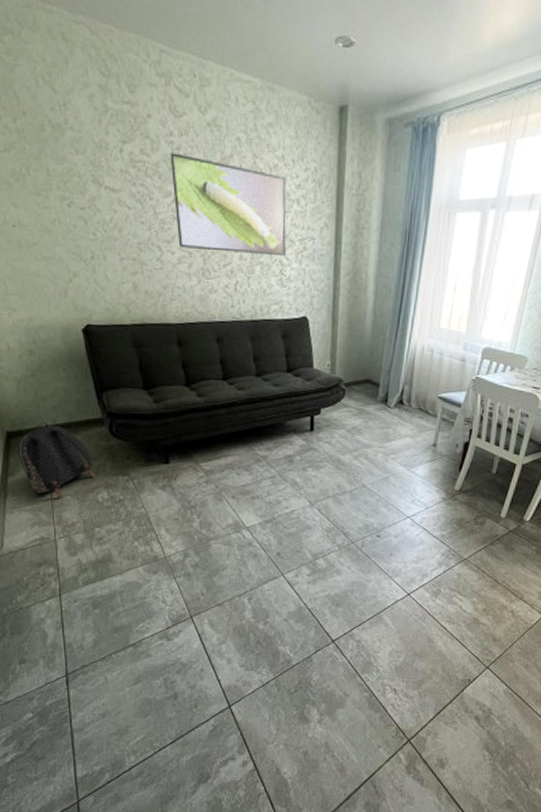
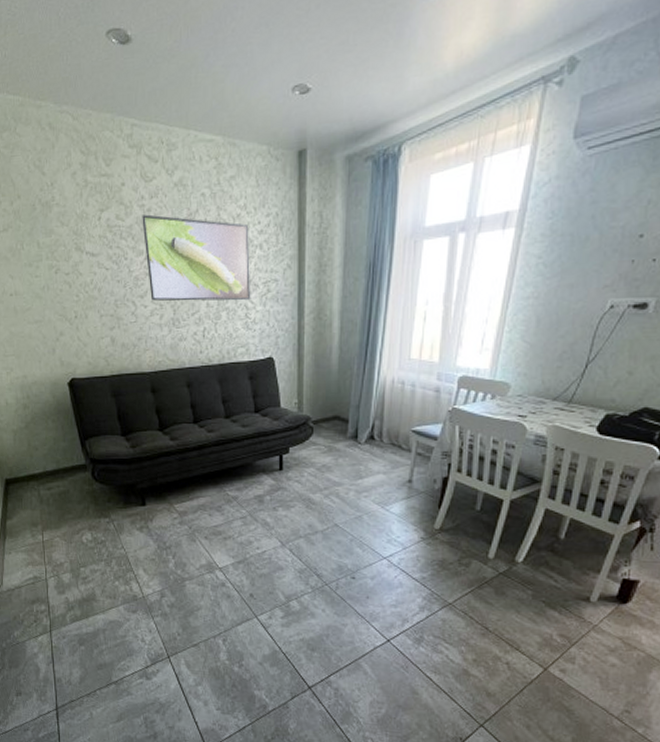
backpack: present [17,423,96,498] -> none [14,470,81,540]

